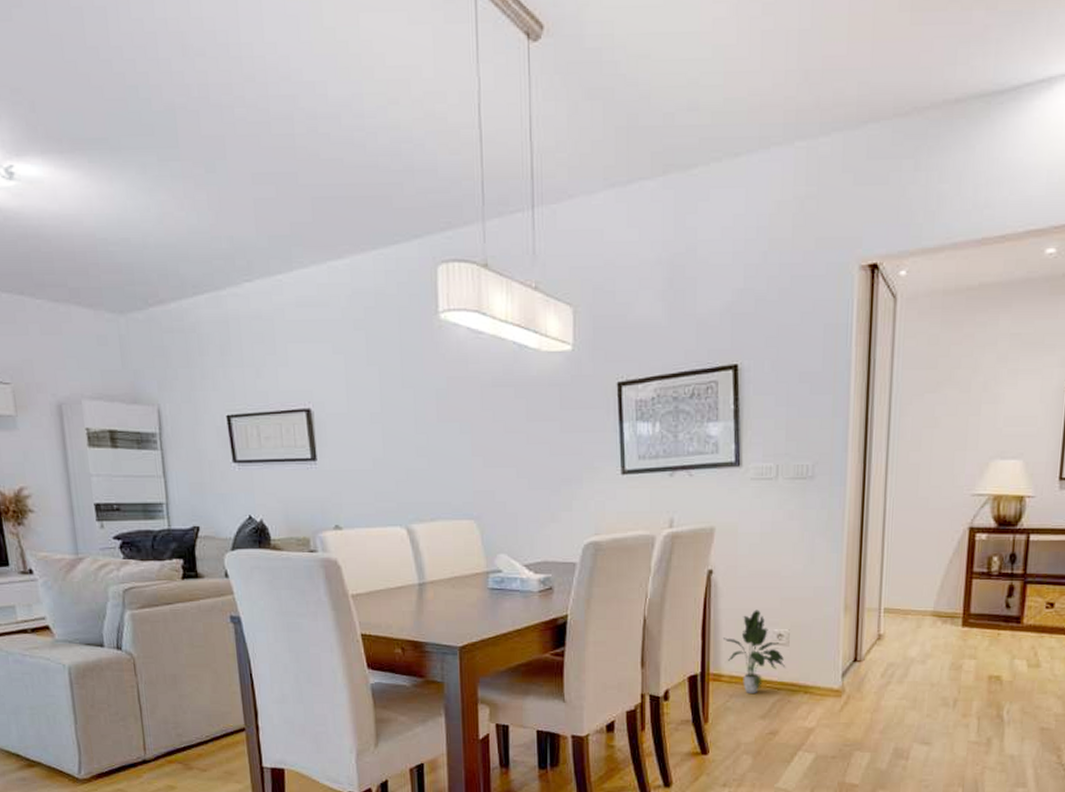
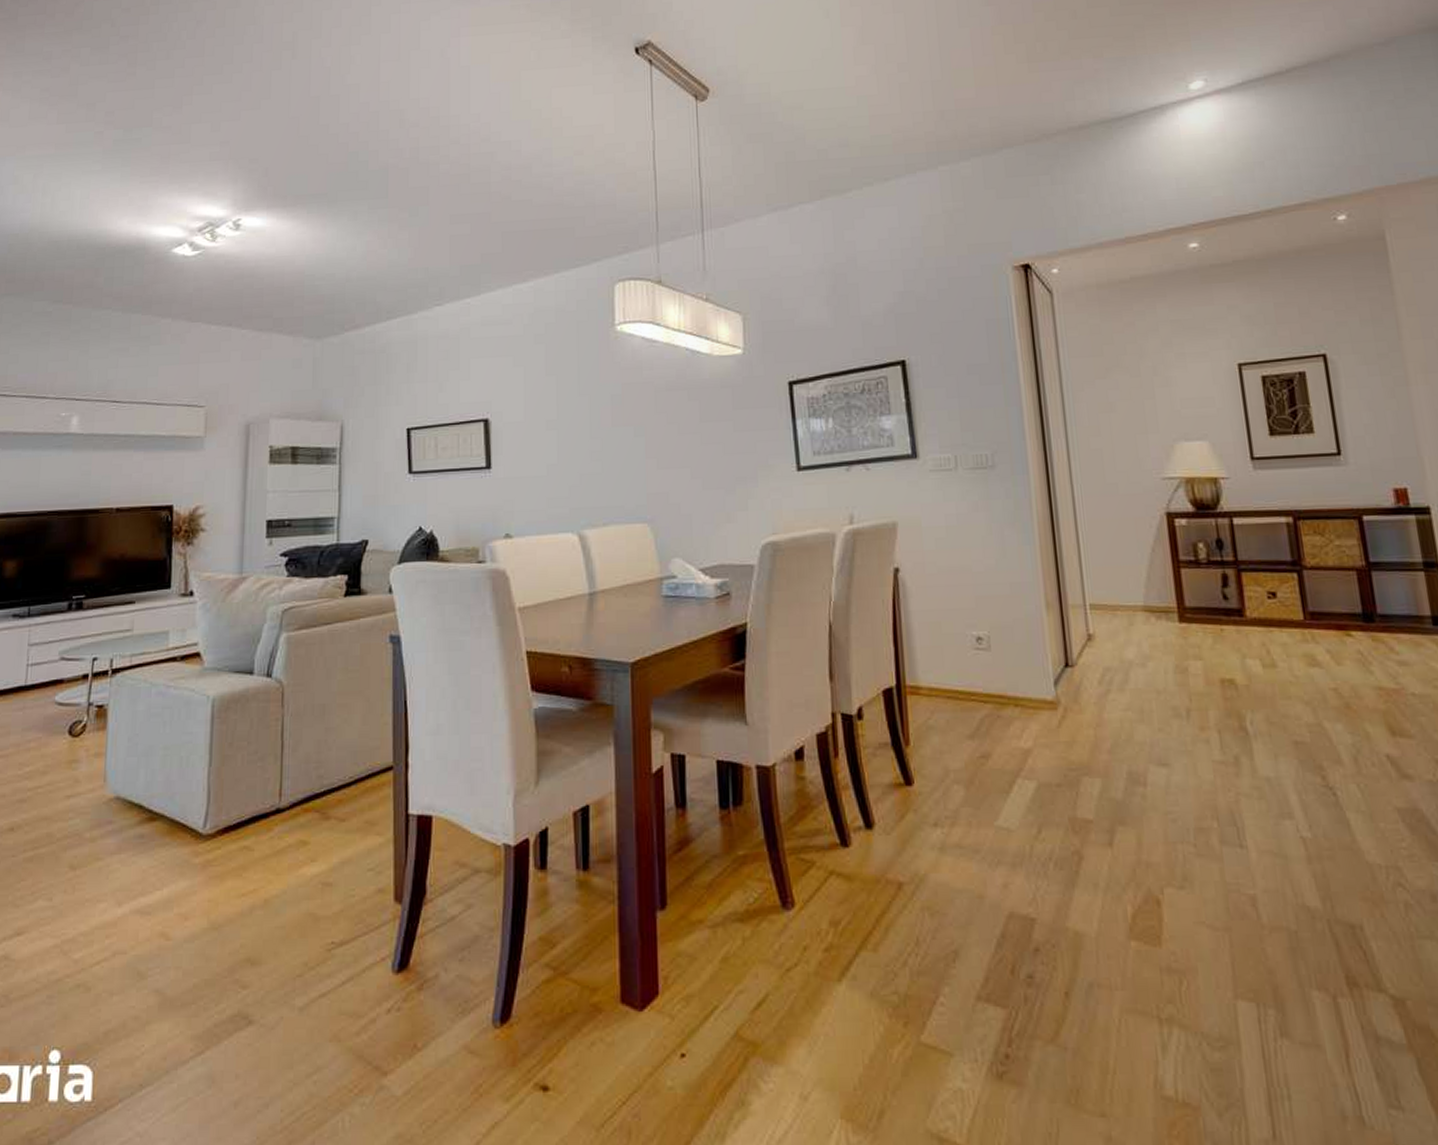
potted plant: present [723,609,786,693] -> none [918,610,991,708]

